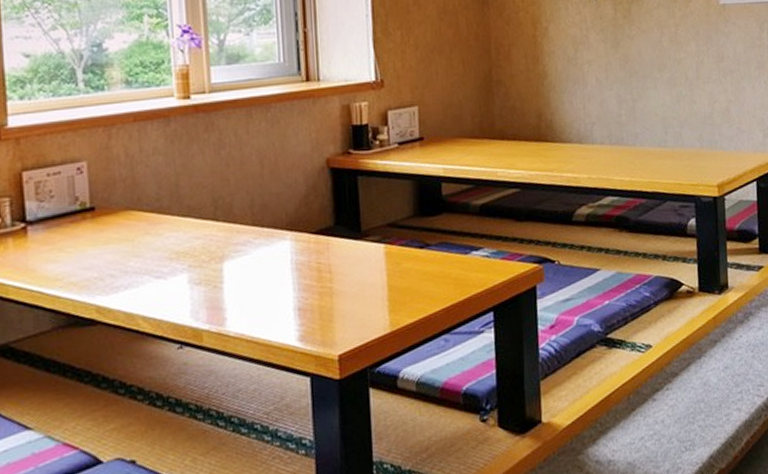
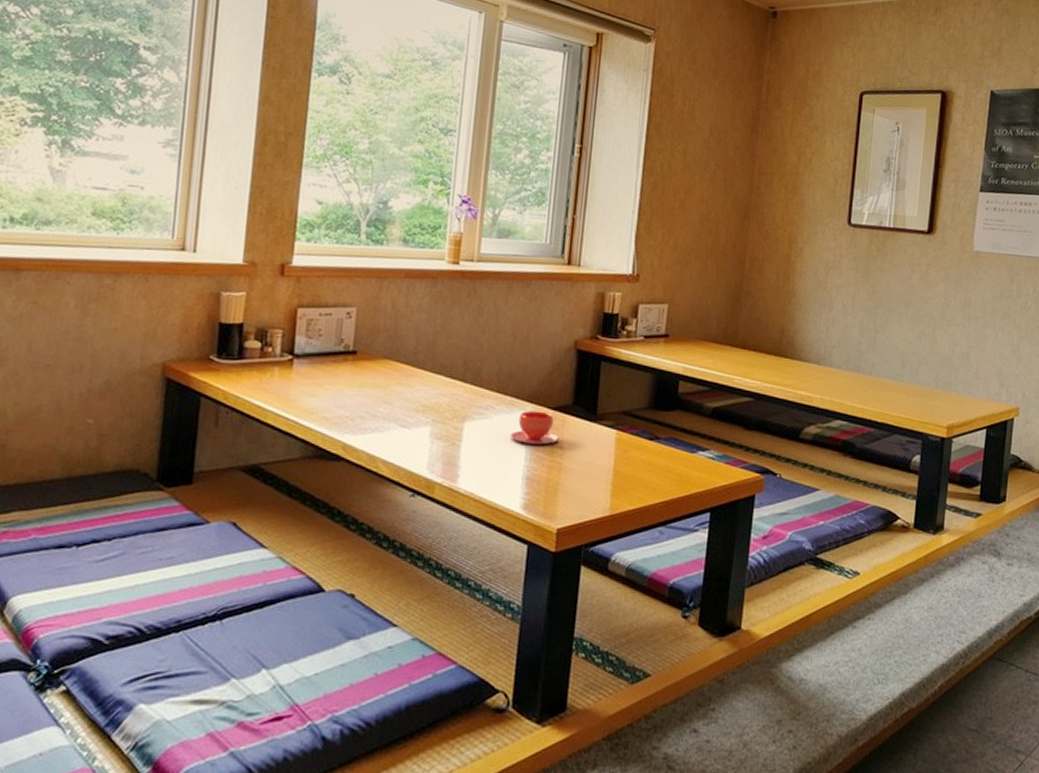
teacup: none [274,237,326,274] -> present [511,410,559,445]

